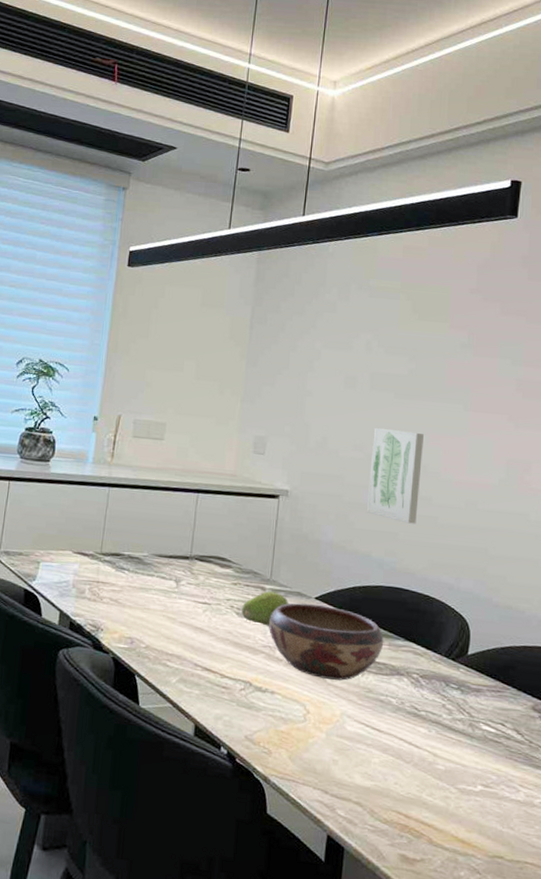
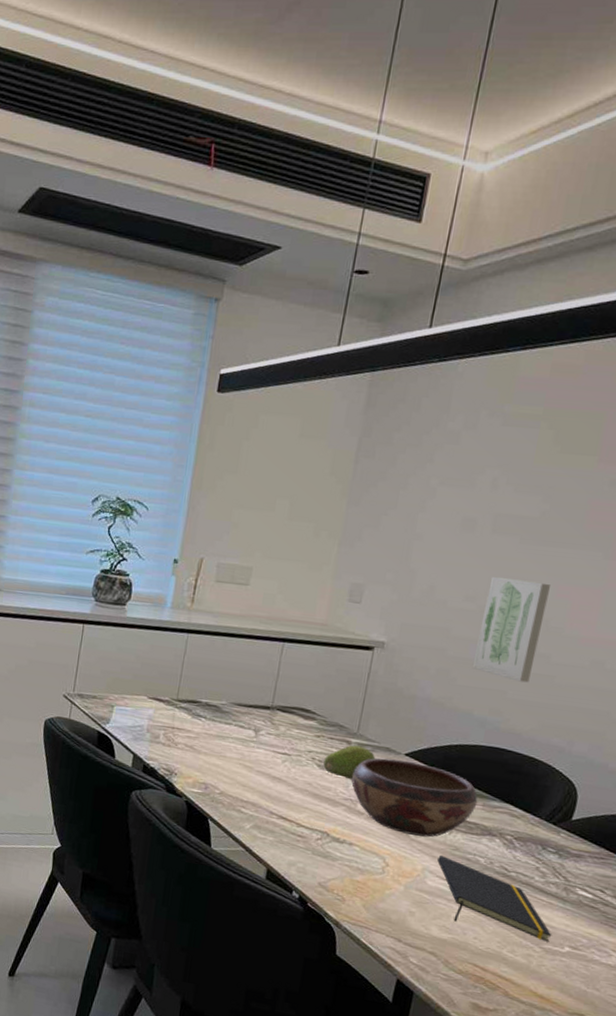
notepad: none [354,699,465,782] -> present [437,856,552,942]

